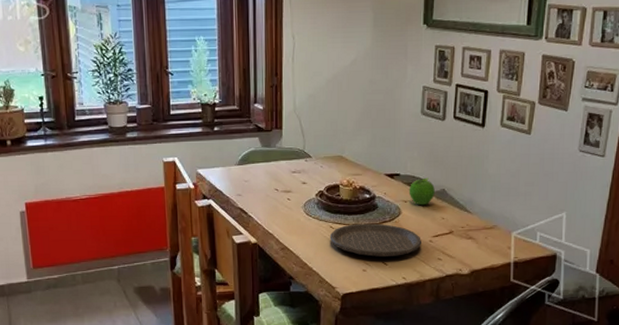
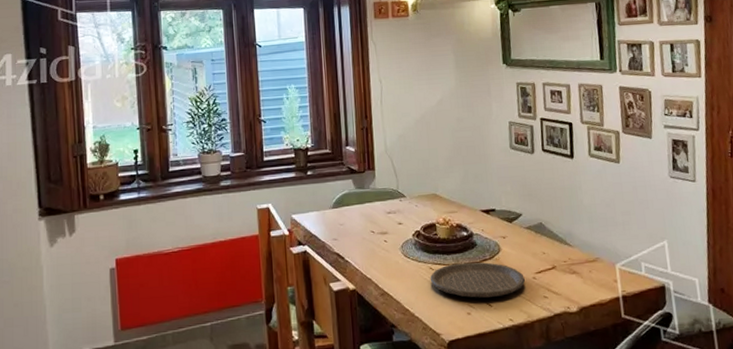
fruit: present [408,177,435,206] -> none [506,211,533,241]

